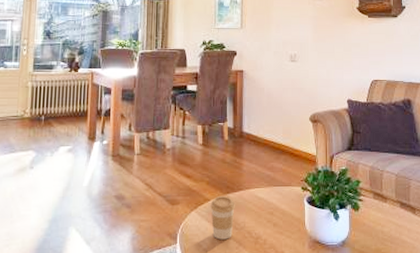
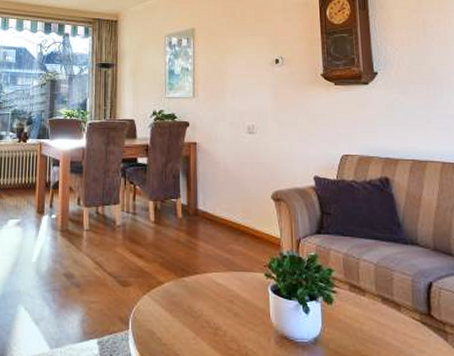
coffee cup: present [210,196,235,240] -> none [164,280,191,328]

